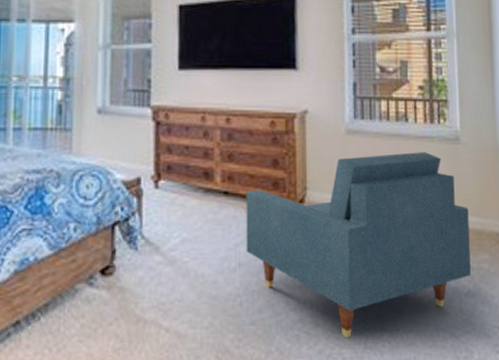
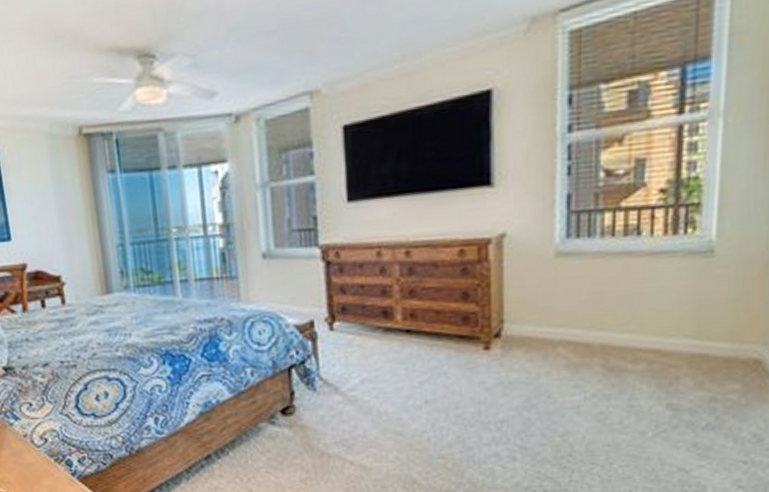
armchair: present [246,152,471,337] -> none [431,270,718,471]

